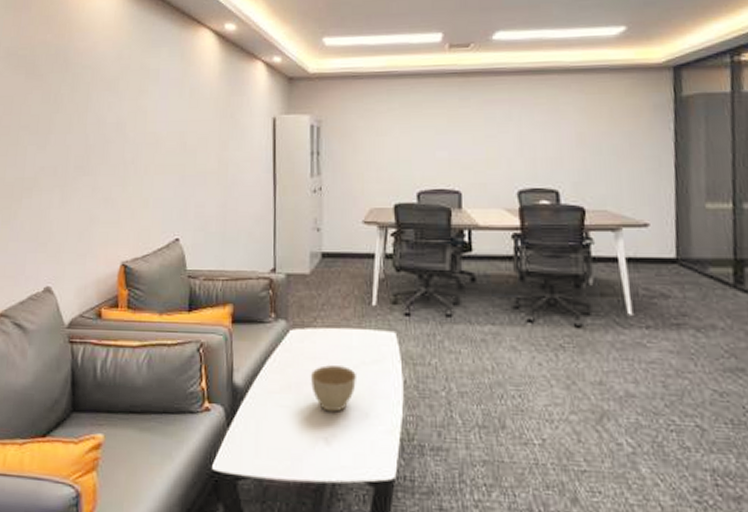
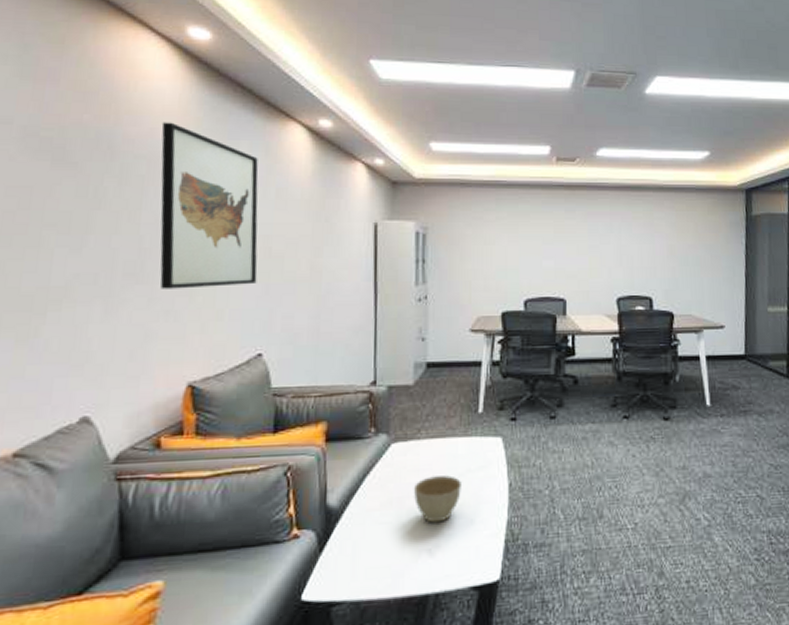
wall art: none [101,36,176,180] -> present [160,122,259,289]

